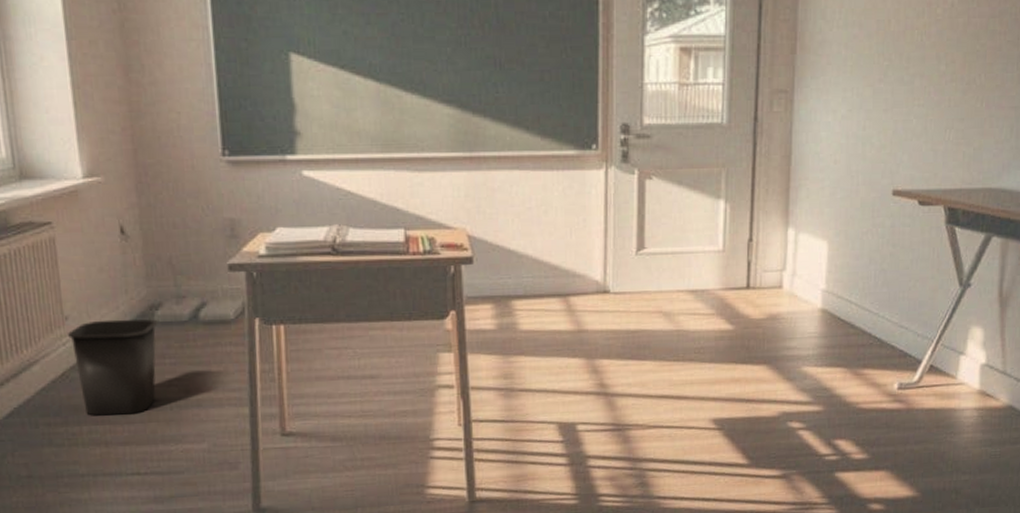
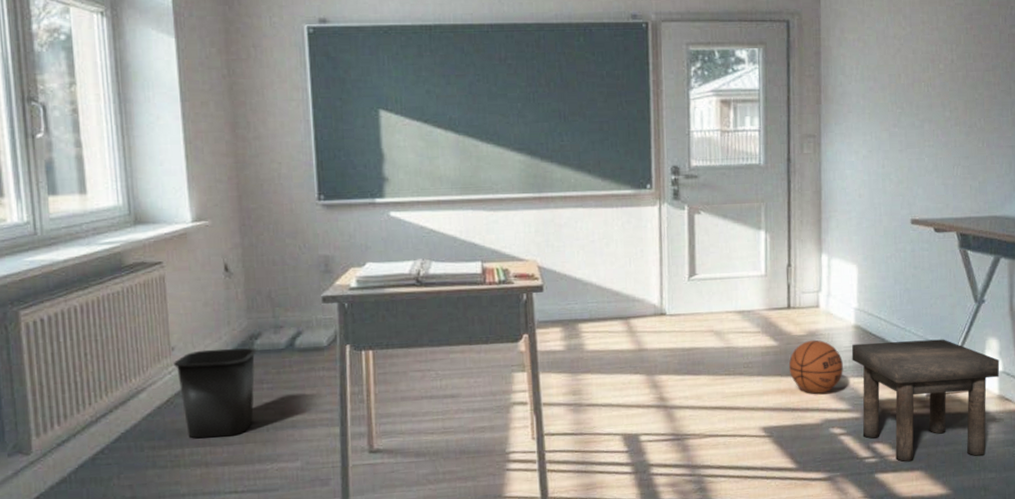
basketball: none [744,324,806,384] -> present [788,339,843,394]
stool: none [816,326,983,461] -> present [851,339,1000,462]

